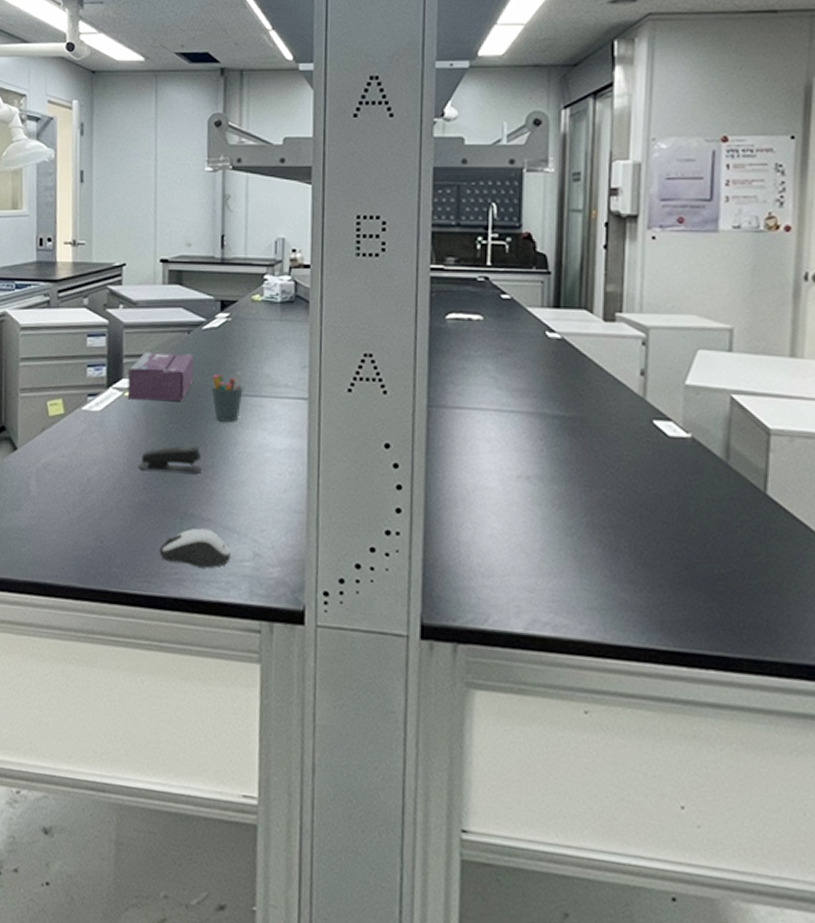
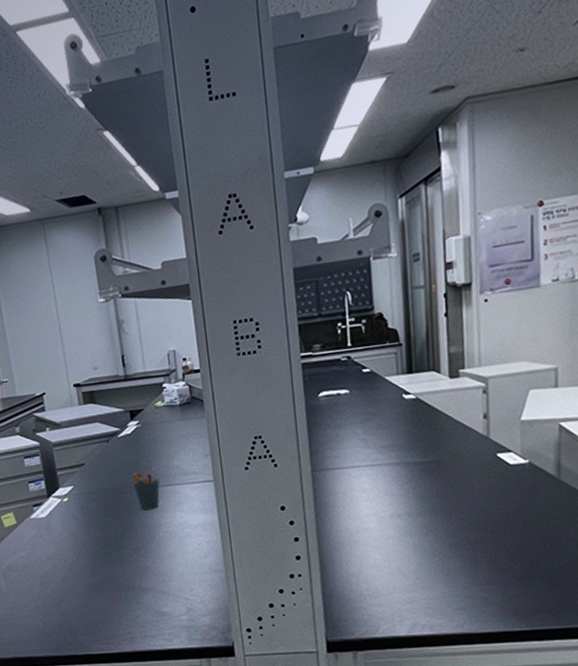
tissue box: present [127,352,195,401] -> none [63,459,118,504]
stapler: present [137,445,202,473] -> none [83,532,136,558]
computer mouse: present [159,528,231,568] -> none [112,595,169,626]

